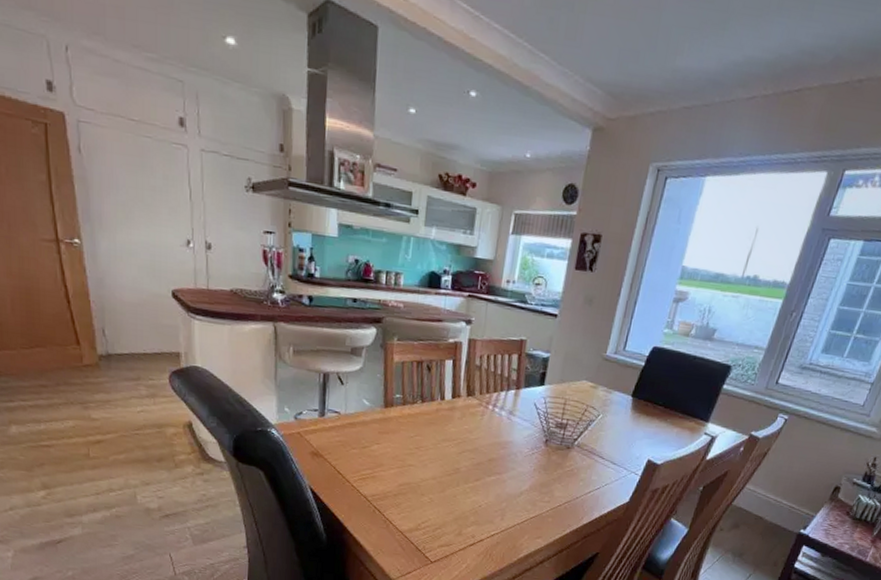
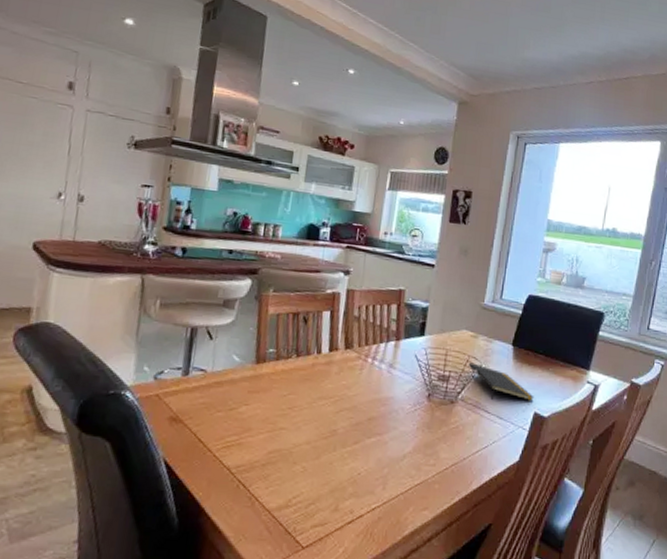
notepad: none [585,412,649,450] -> present [468,362,534,402]

